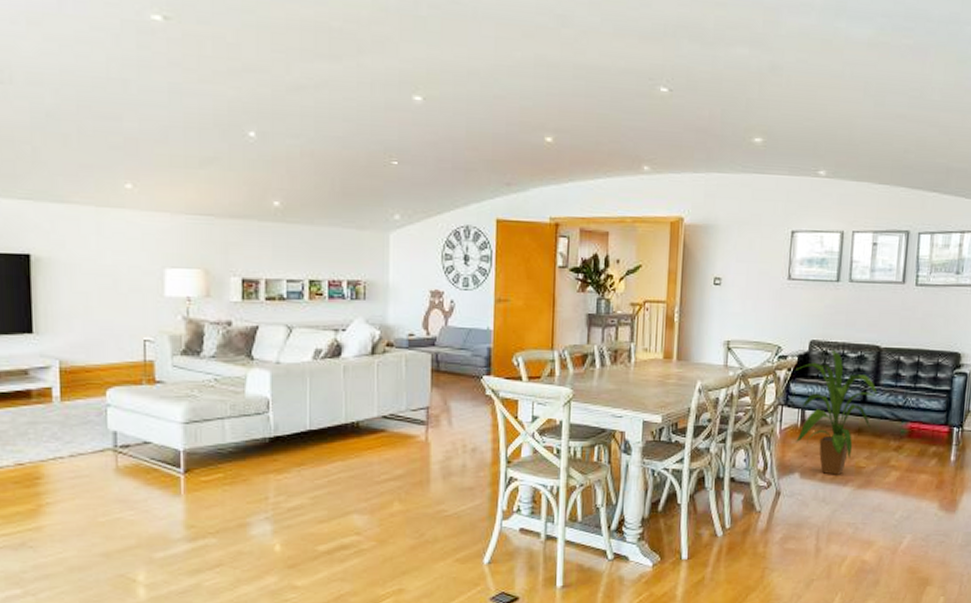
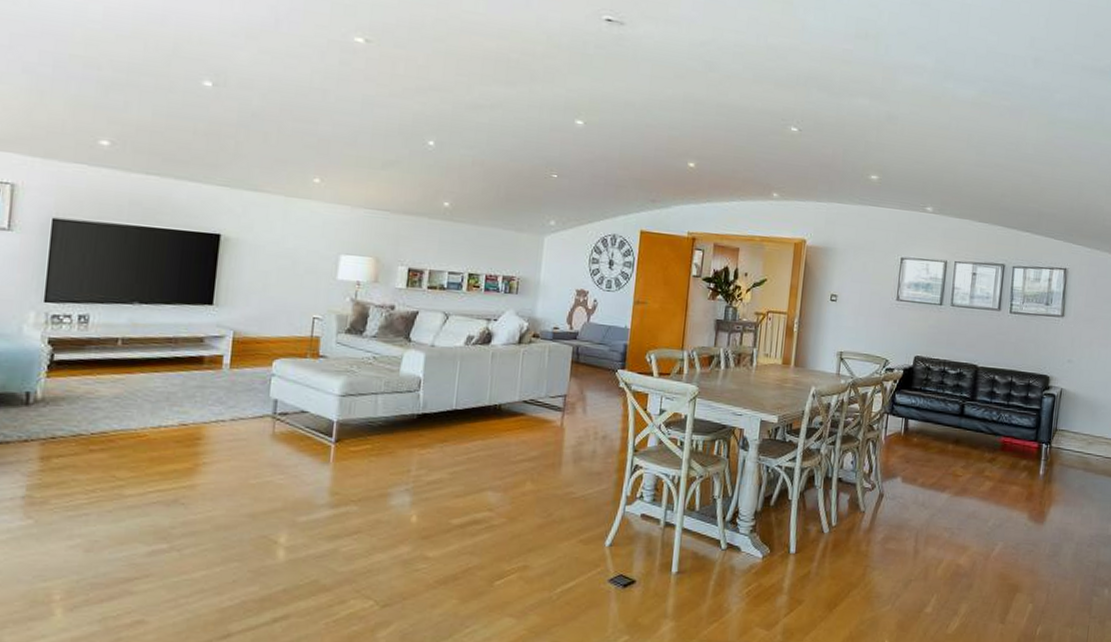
house plant: present [795,349,878,475] -> none [899,365,974,482]

